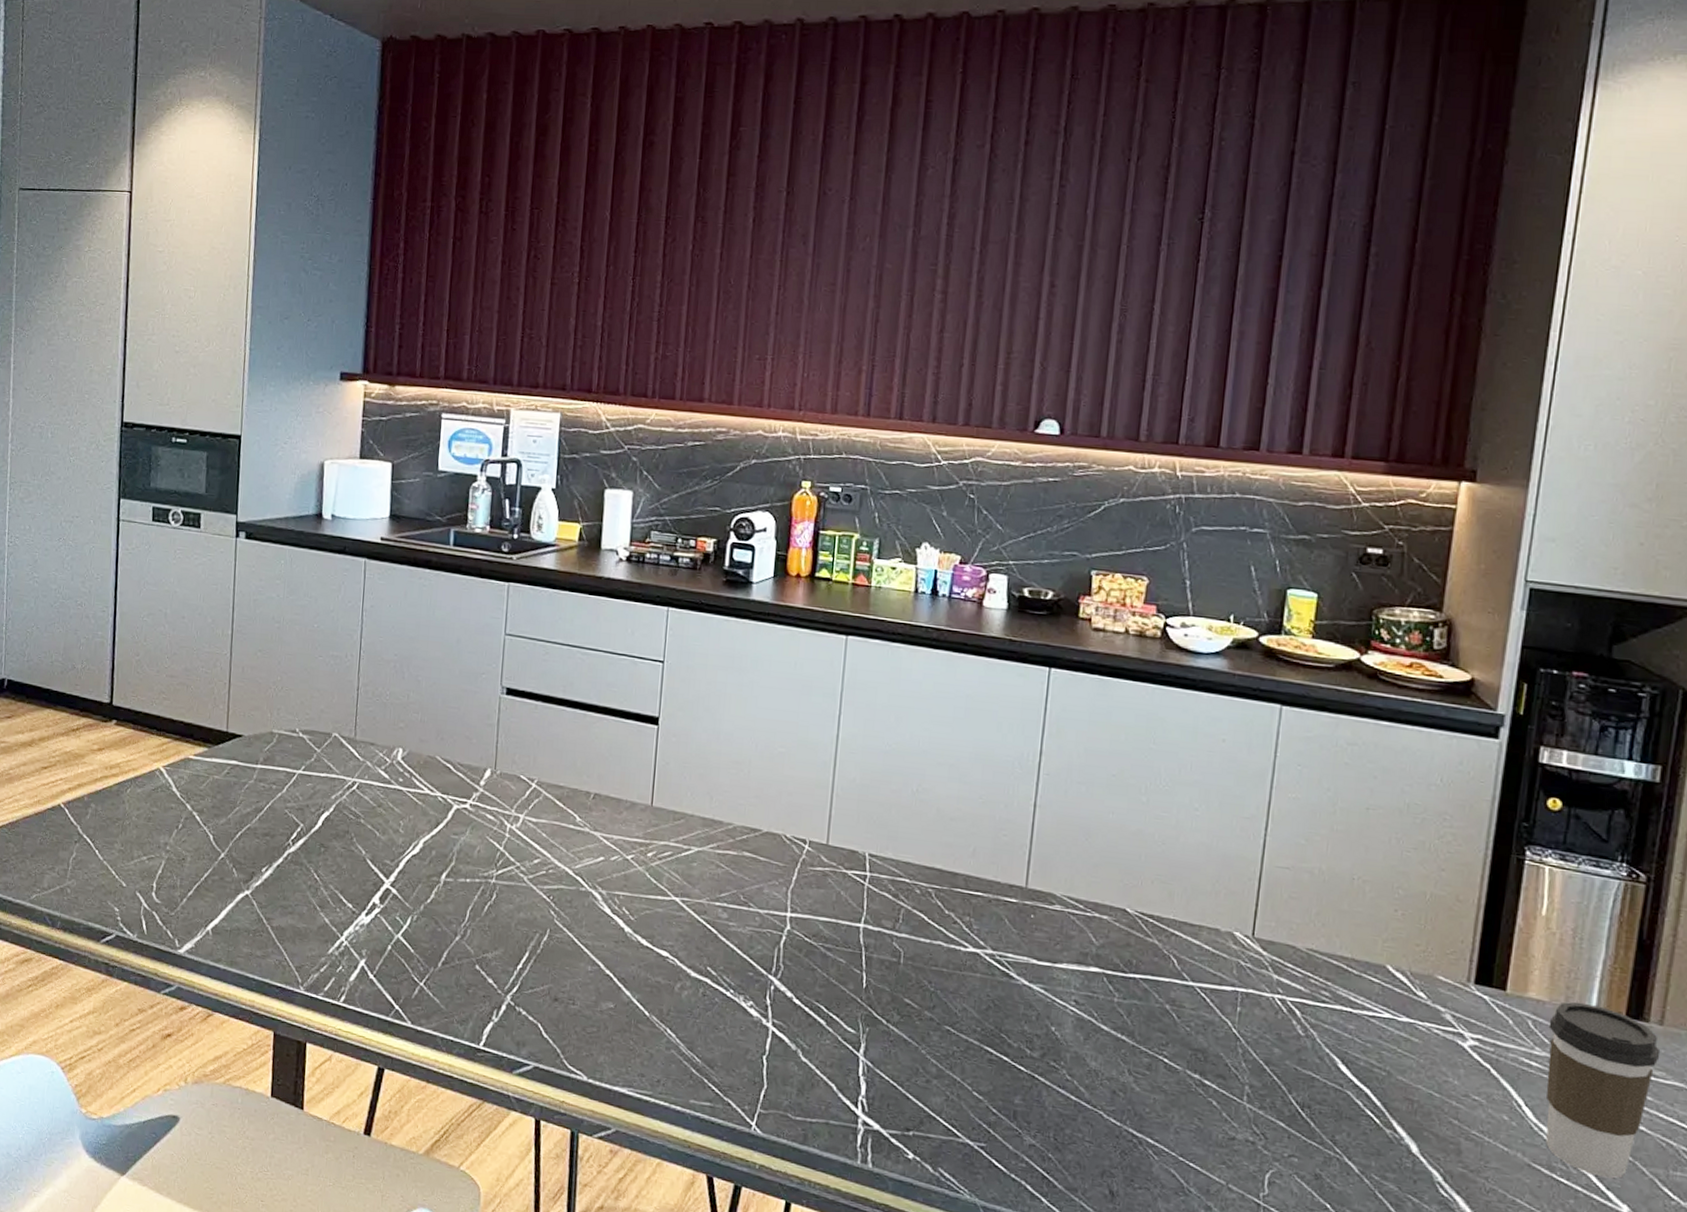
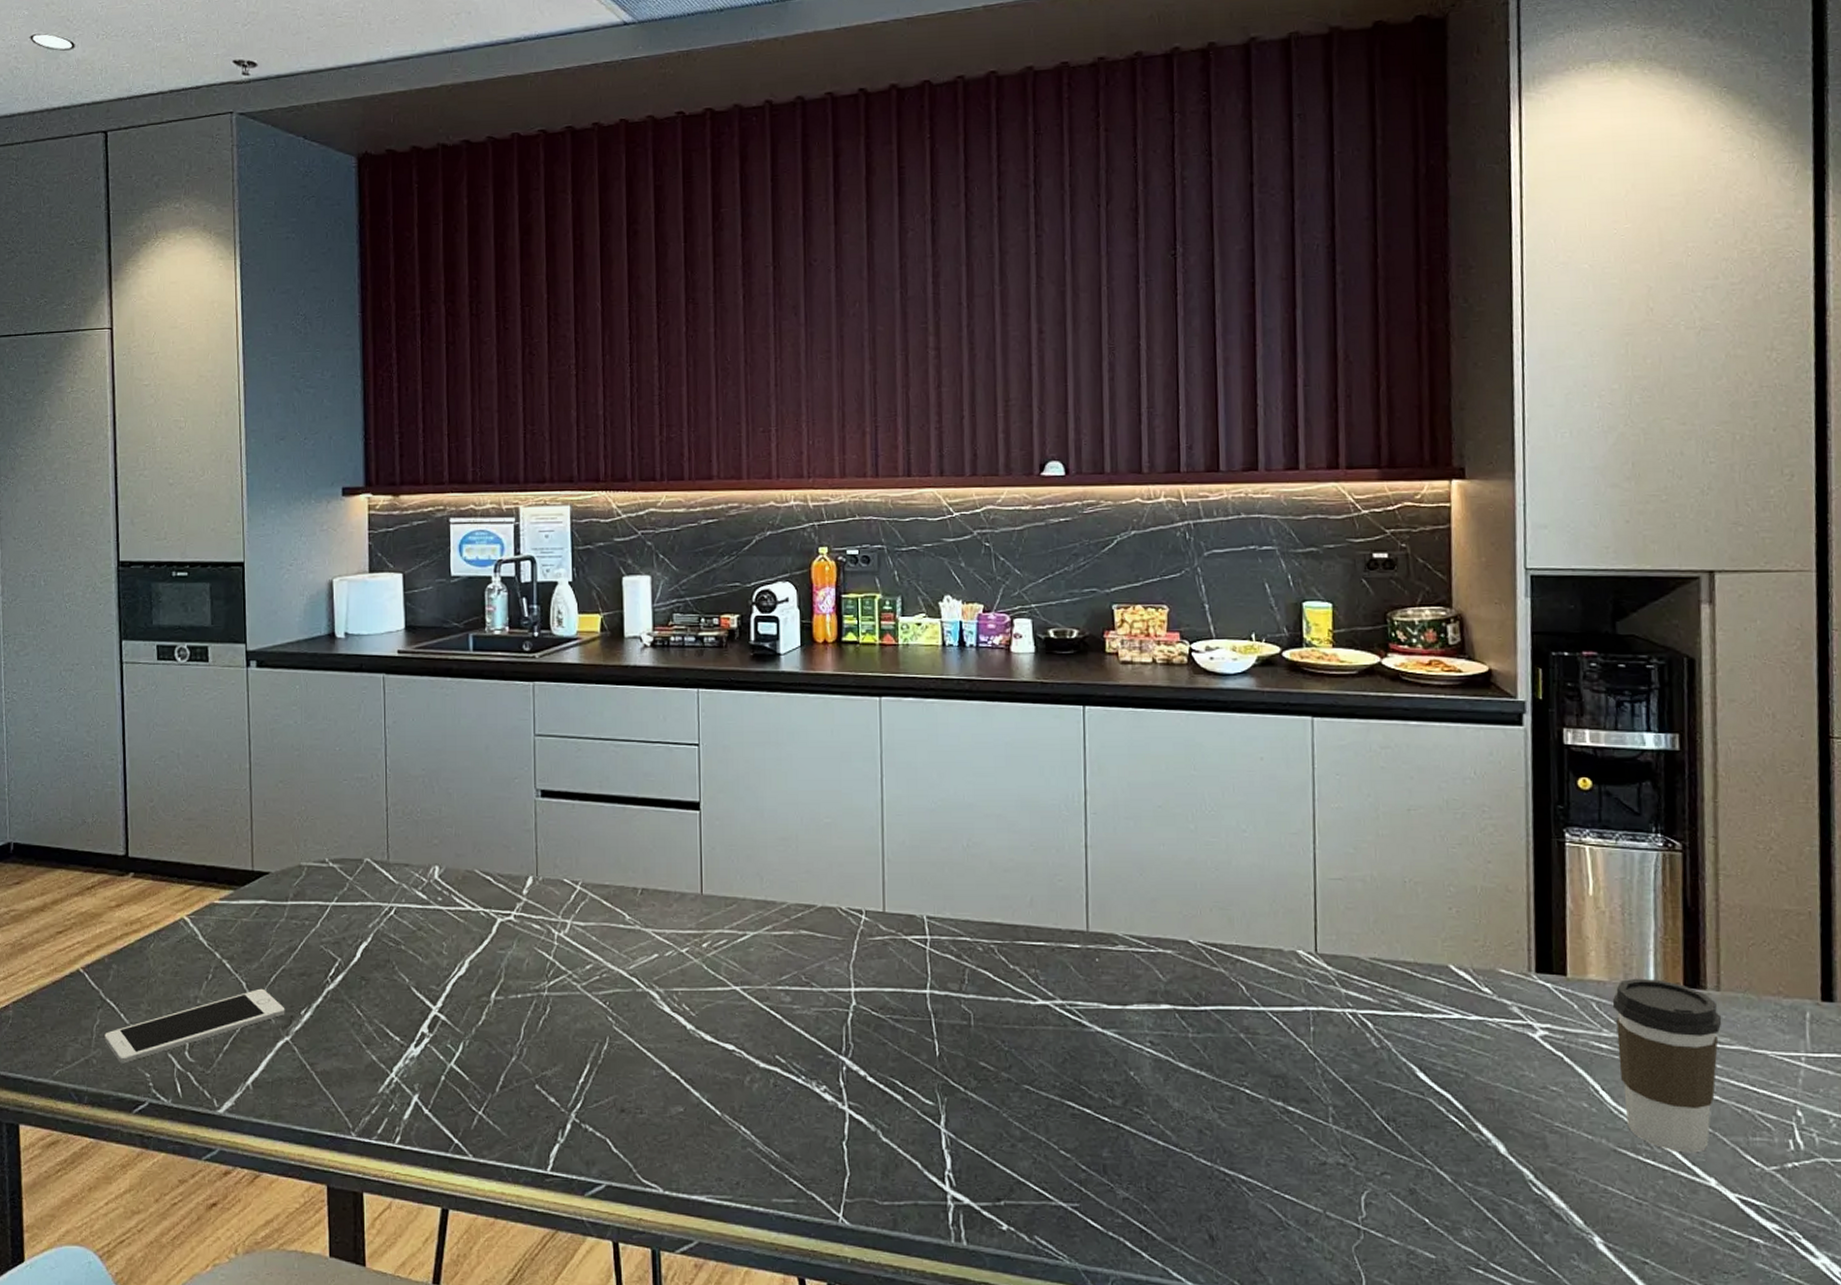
cell phone: none [79,842,248,896] -> present [104,988,285,1064]

